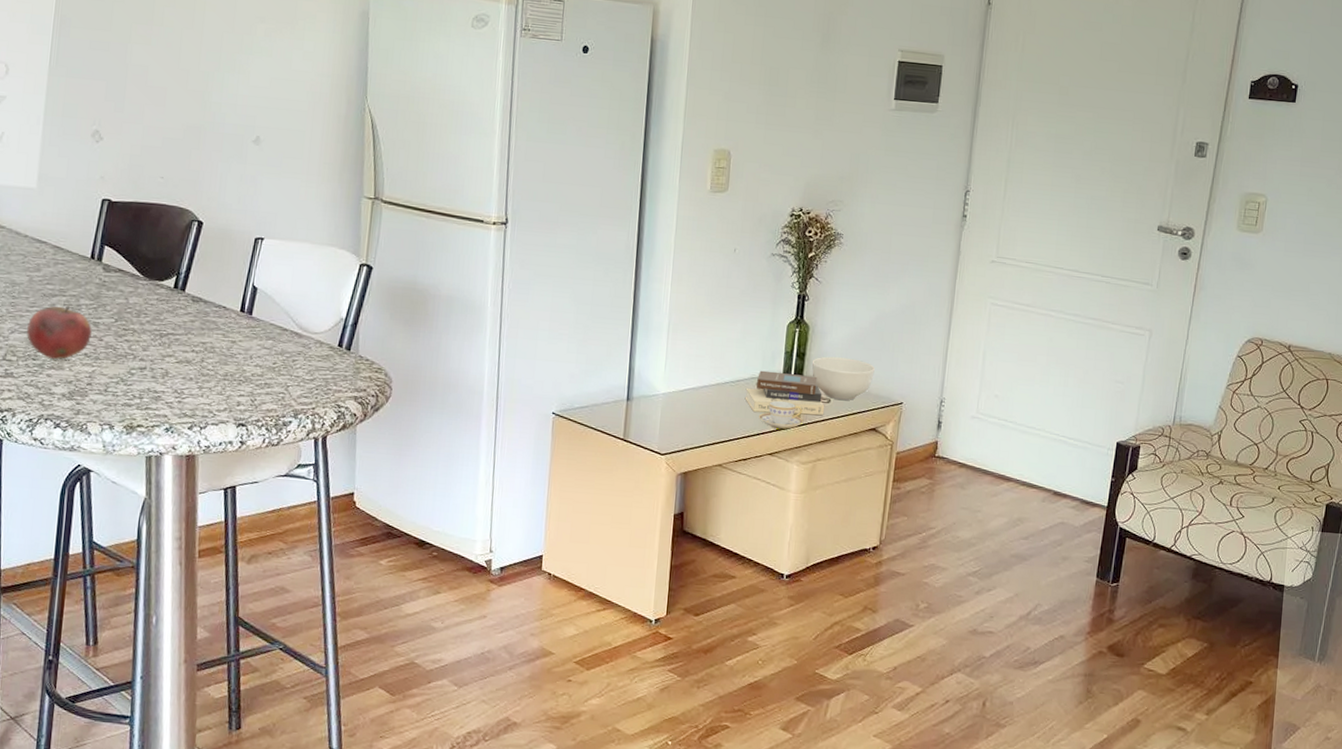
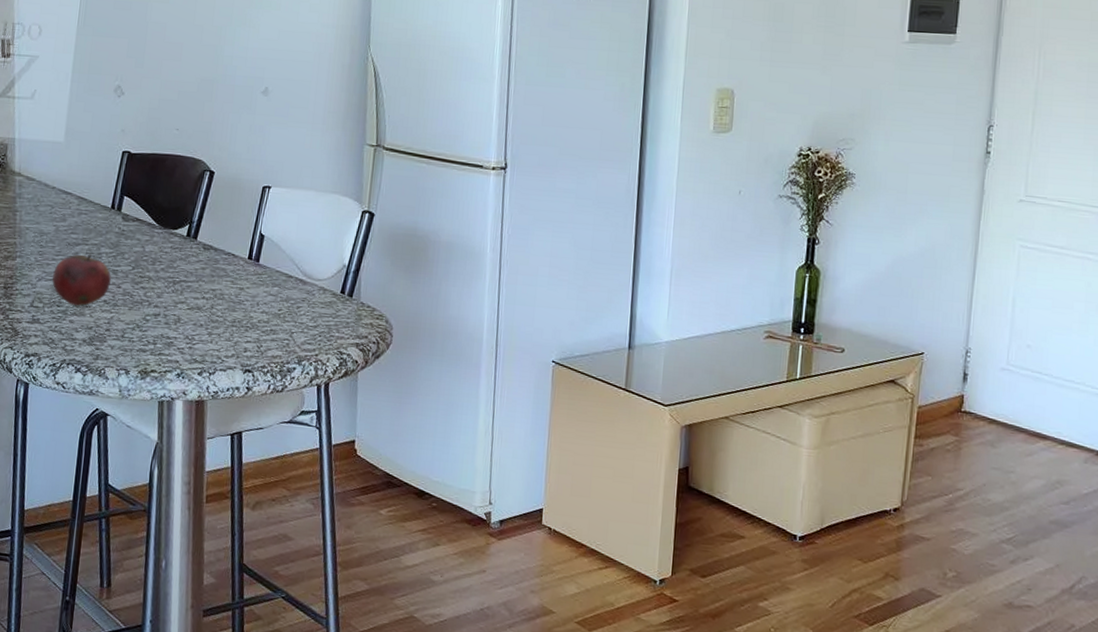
books: present [744,370,825,416] -> none [752,318,839,366]
teacup: present [759,400,803,430] -> none [767,349,815,381]
bowl: present [812,356,875,400] -> none [823,303,892,350]

